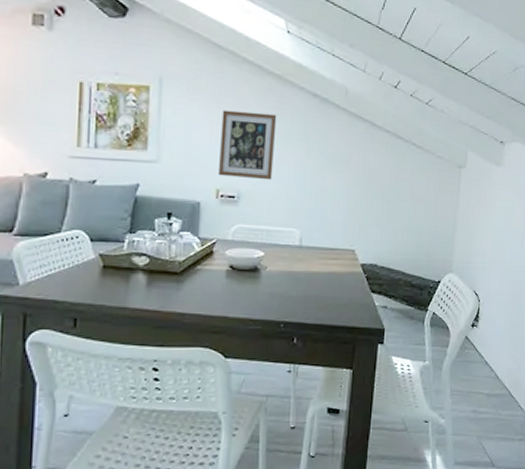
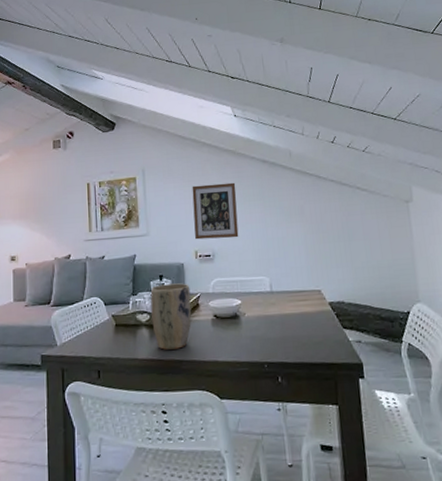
plant pot: none [151,224,205,302] -> present [150,283,192,351]

